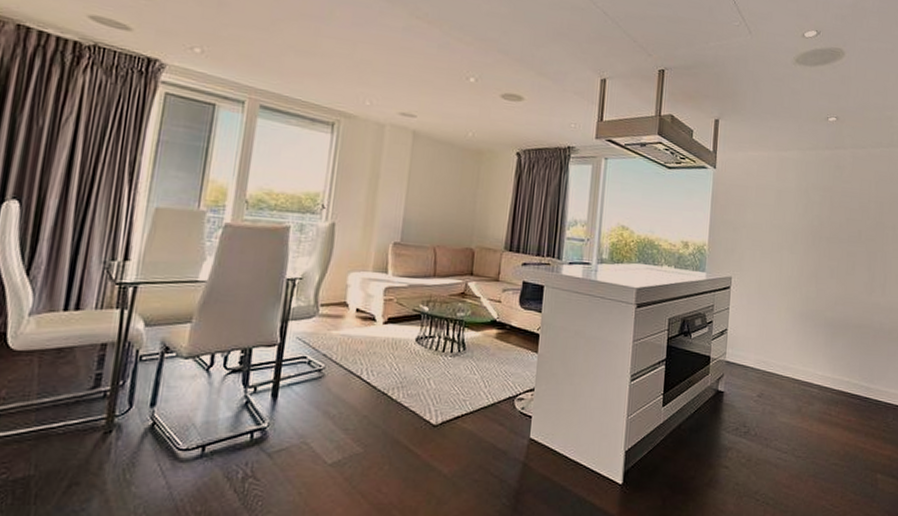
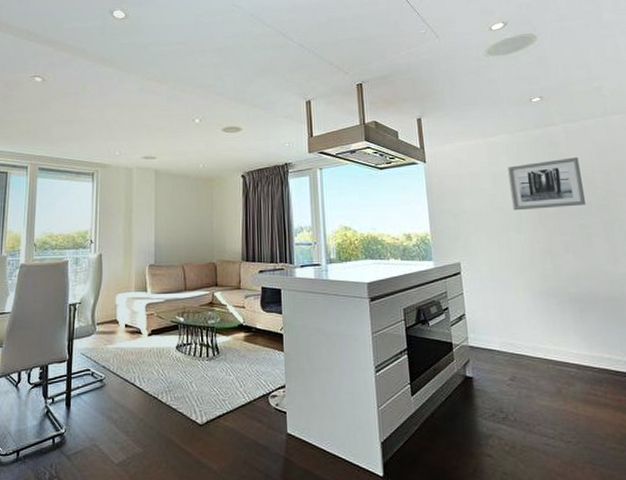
wall art: none [791,184,859,234] -> present [507,157,586,211]

